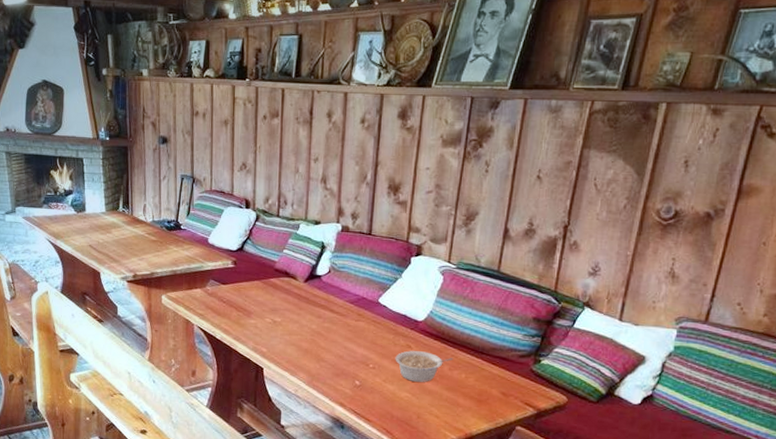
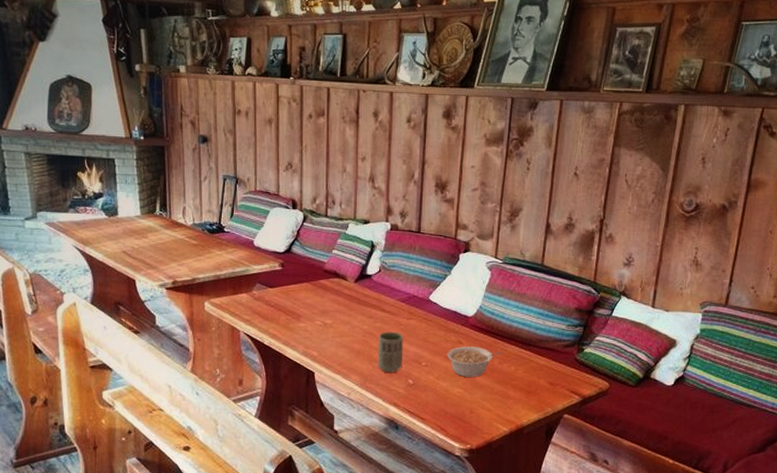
cup: none [325,332,352,373] -> present [378,331,404,373]

